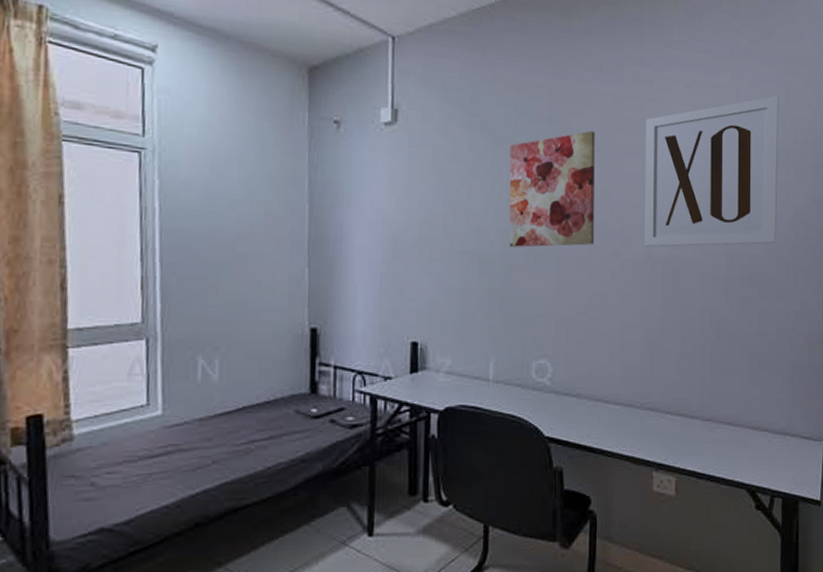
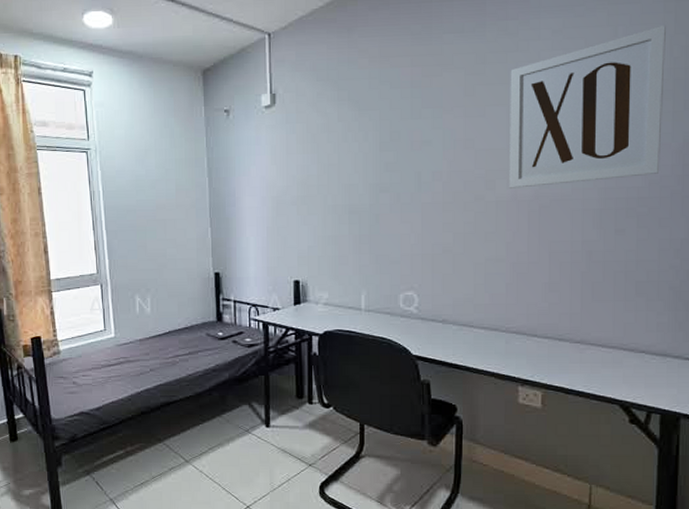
wall art: present [509,130,595,248] -> none [375,88,458,198]

